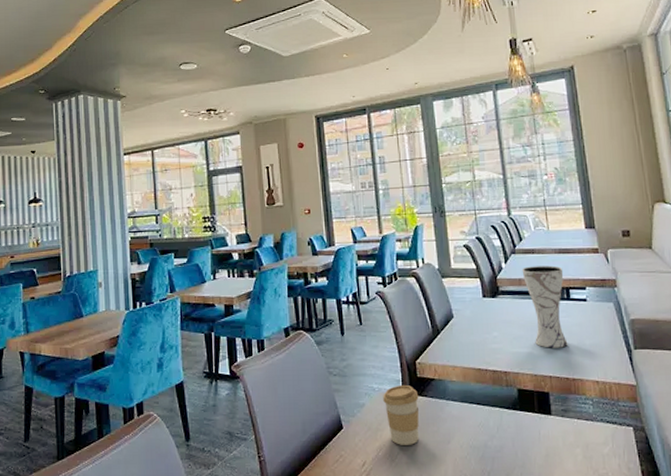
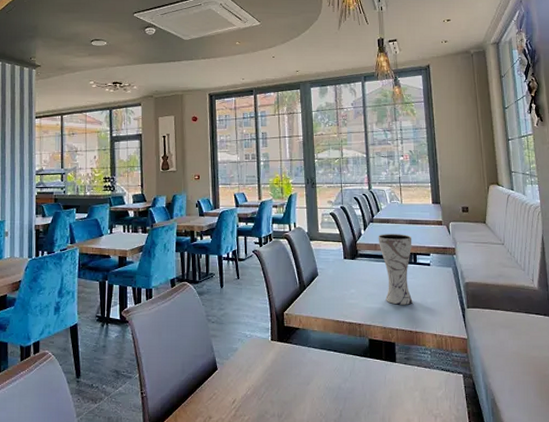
coffee cup: present [383,384,419,445] -> none [254,332,285,386]

